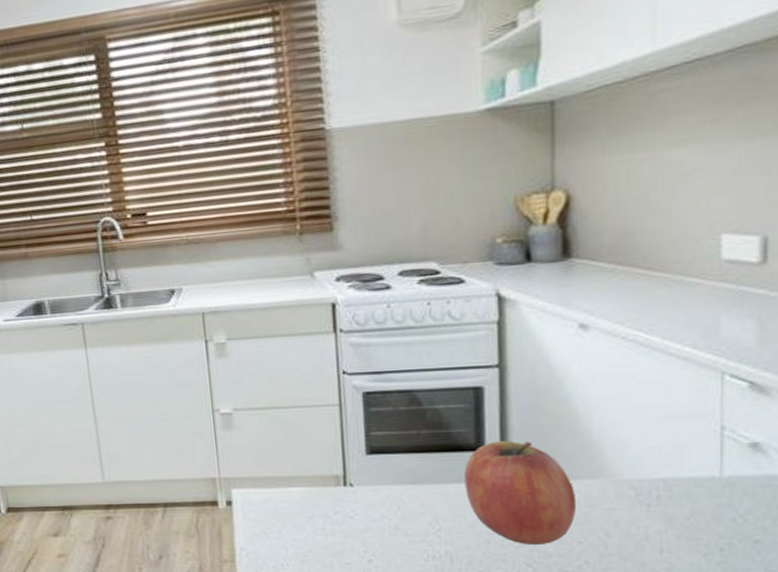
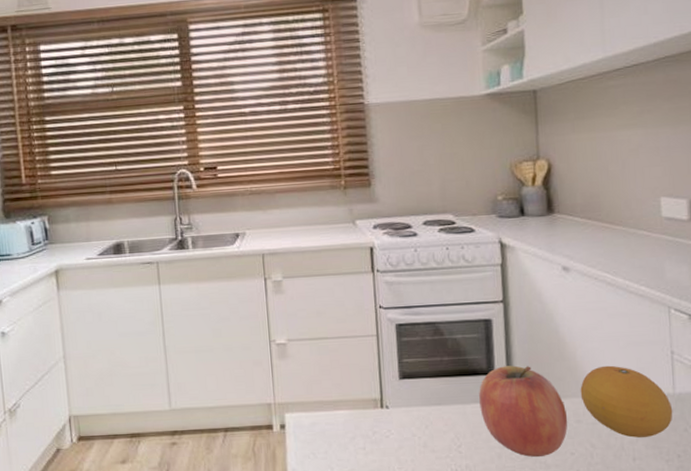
fruit: none [595,442,718,527] -> present [580,365,673,438]

